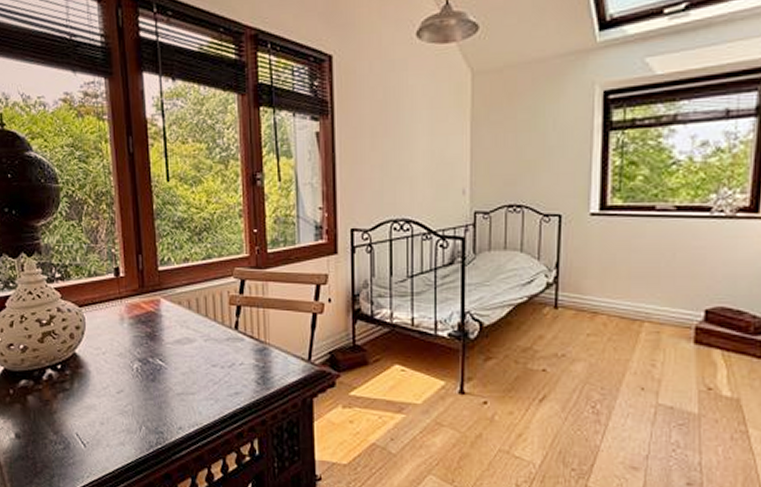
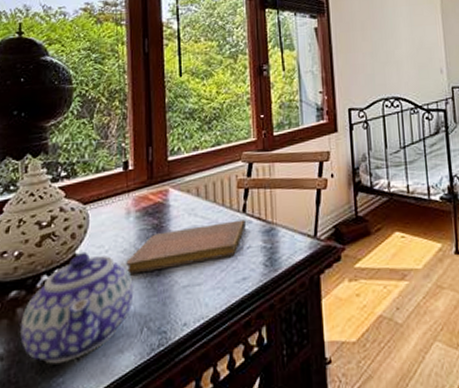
teapot: none [32,351,131,448] -> present [19,251,133,364]
notebook: none [123,336,238,377] -> present [126,220,246,274]

